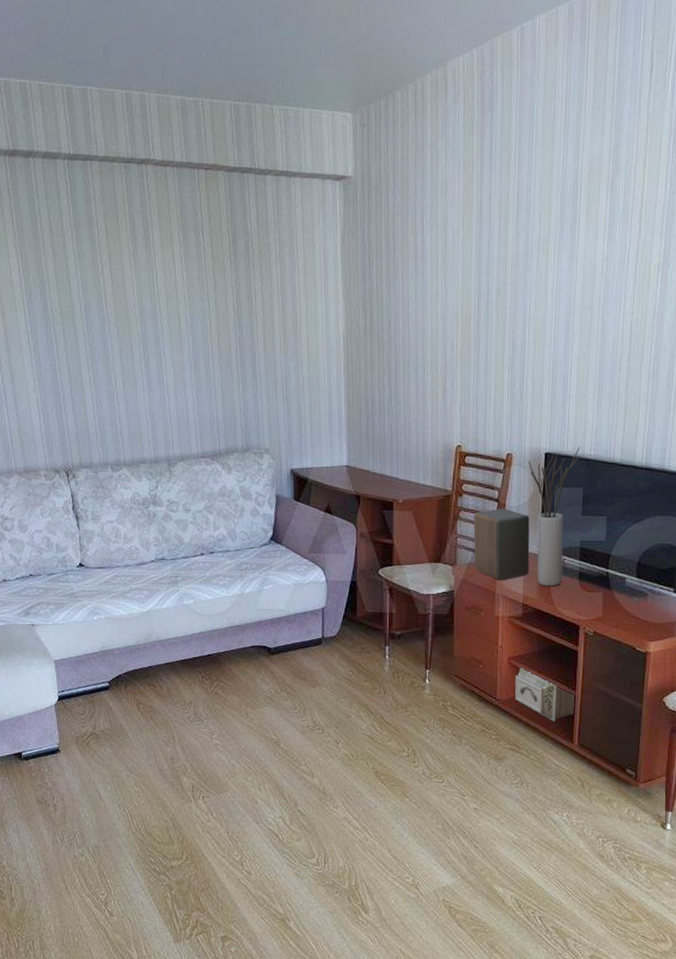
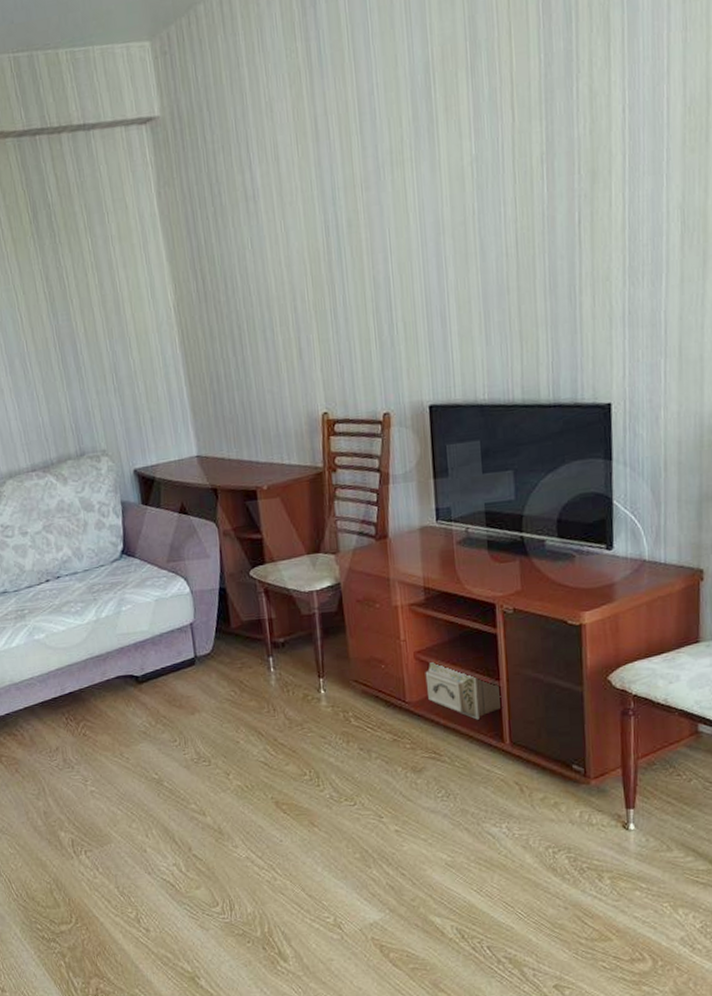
speaker: present [473,508,530,580] -> none [353,478,427,564]
vase: present [529,446,580,588] -> none [410,391,471,565]

